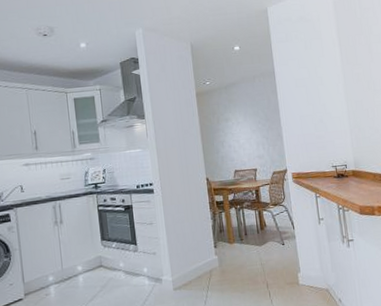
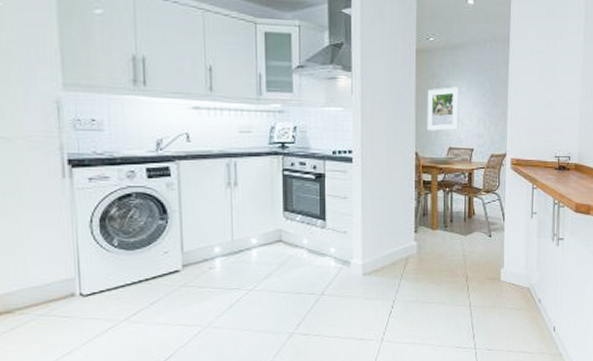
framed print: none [210,118,241,159] -> present [426,87,460,131]

